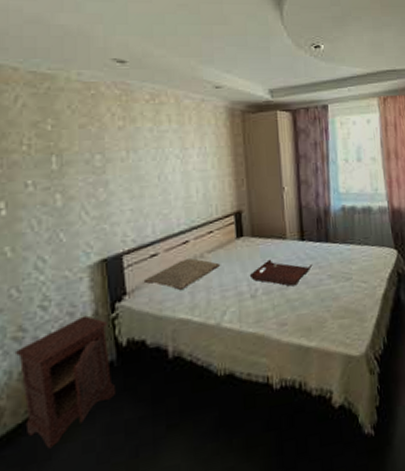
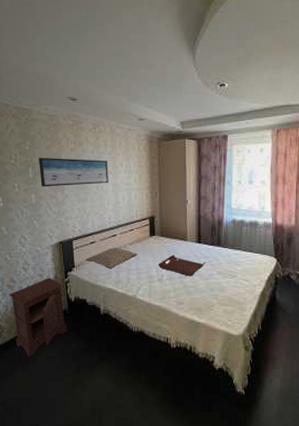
wall art: none [66,140,175,183] -> present [38,157,108,187]

